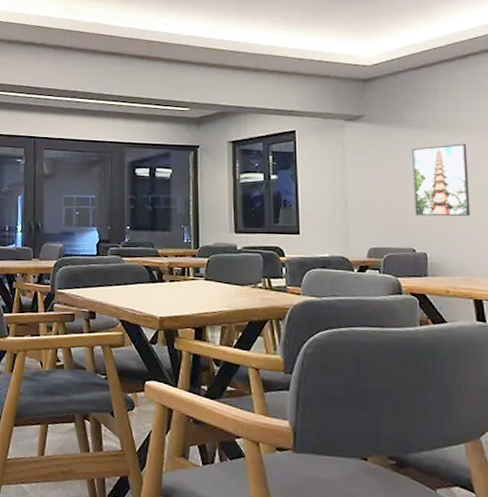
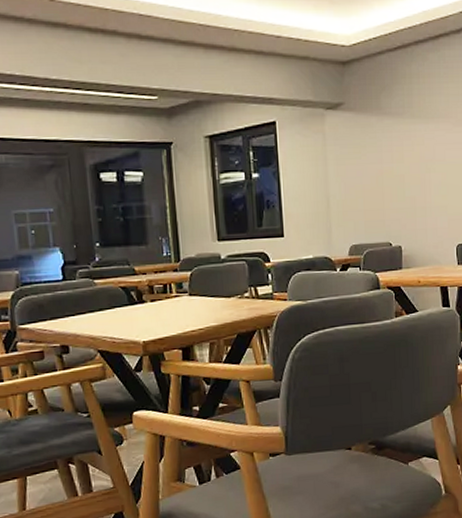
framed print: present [412,143,471,217] -> none [389,131,439,209]

